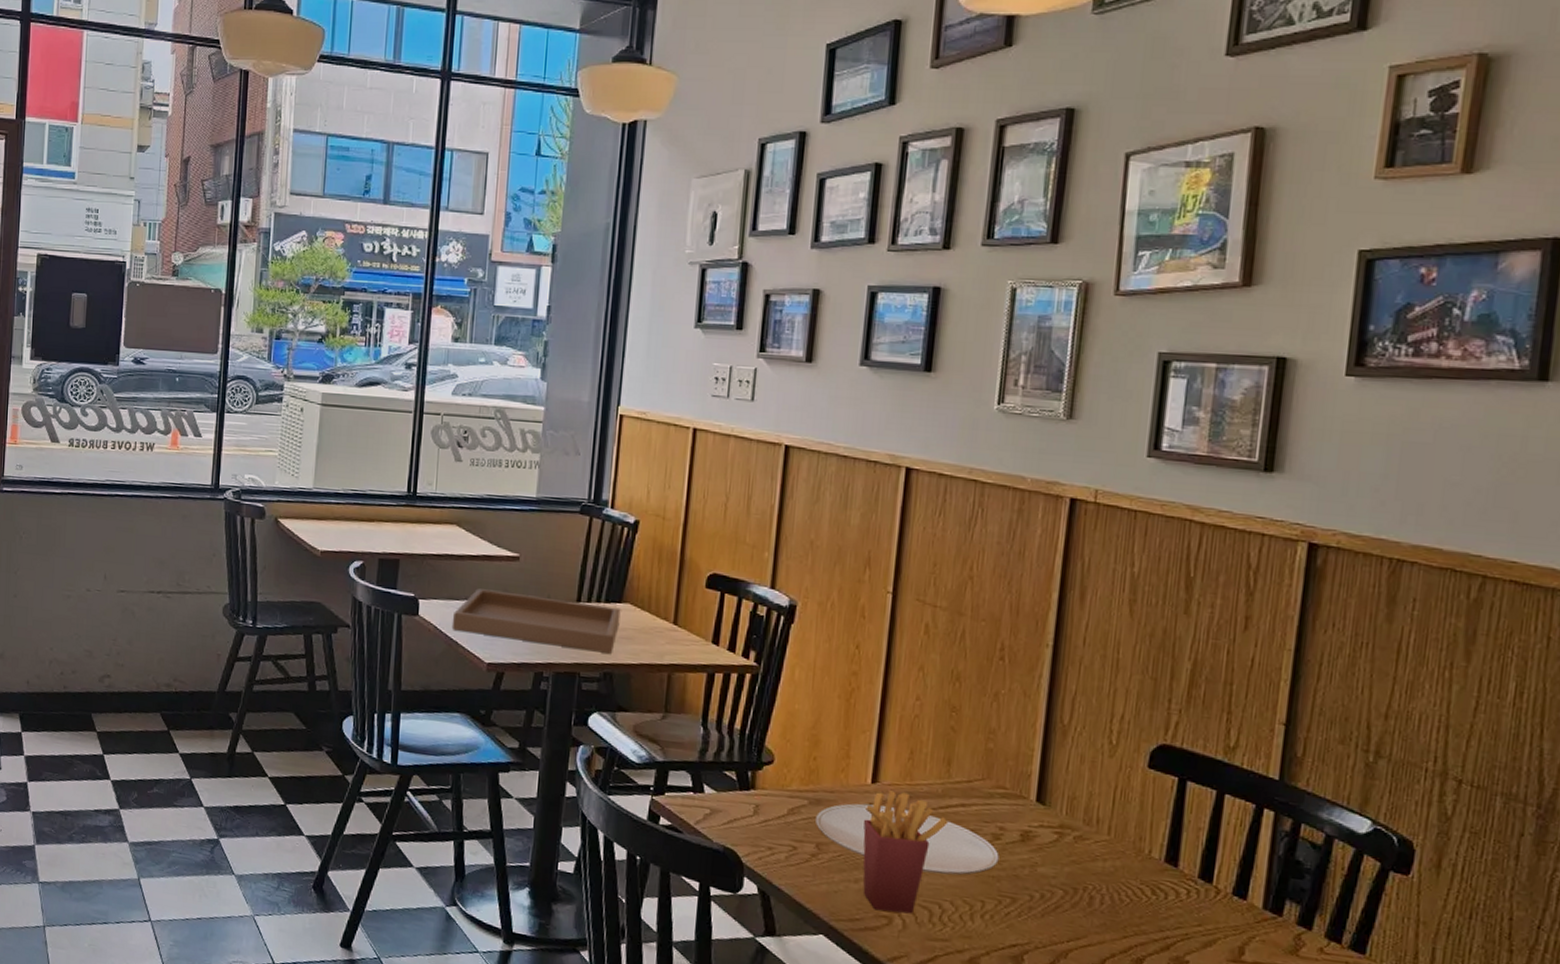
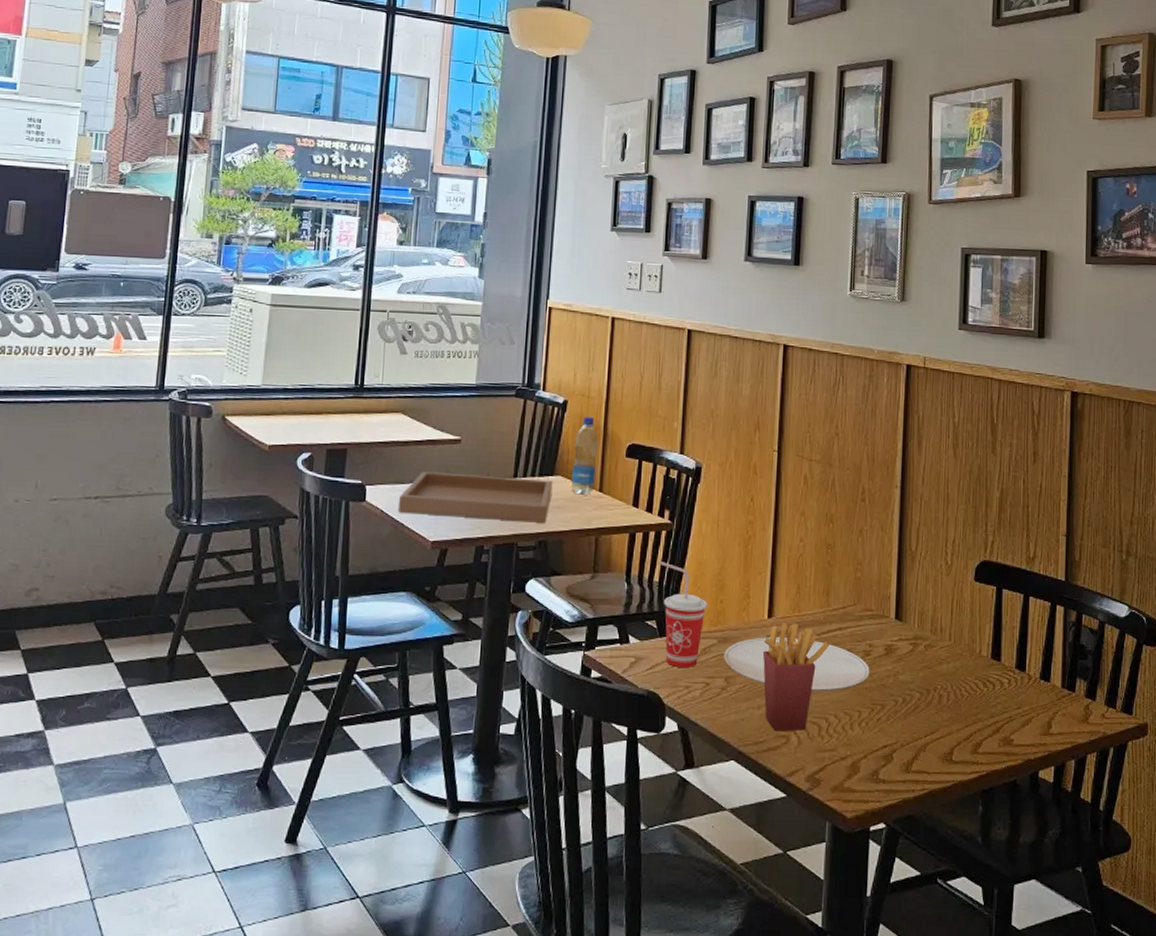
bottle: none [641,539,675,628] -> present [571,416,599,496]
beverage cup: none [740,706,798,828] -> present [658,560,707,667]

